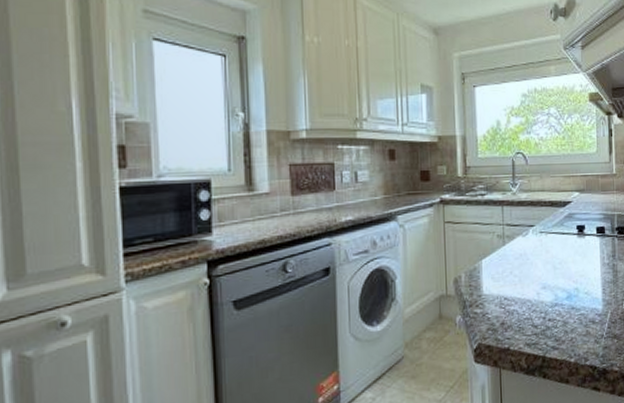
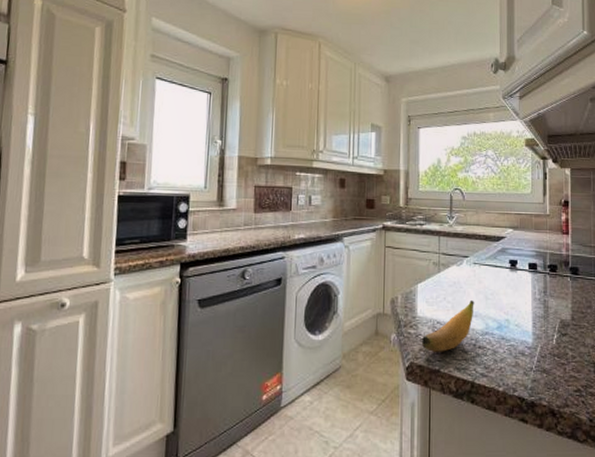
banana: none [489,272,542,330] -> present [422,301,474,352]

